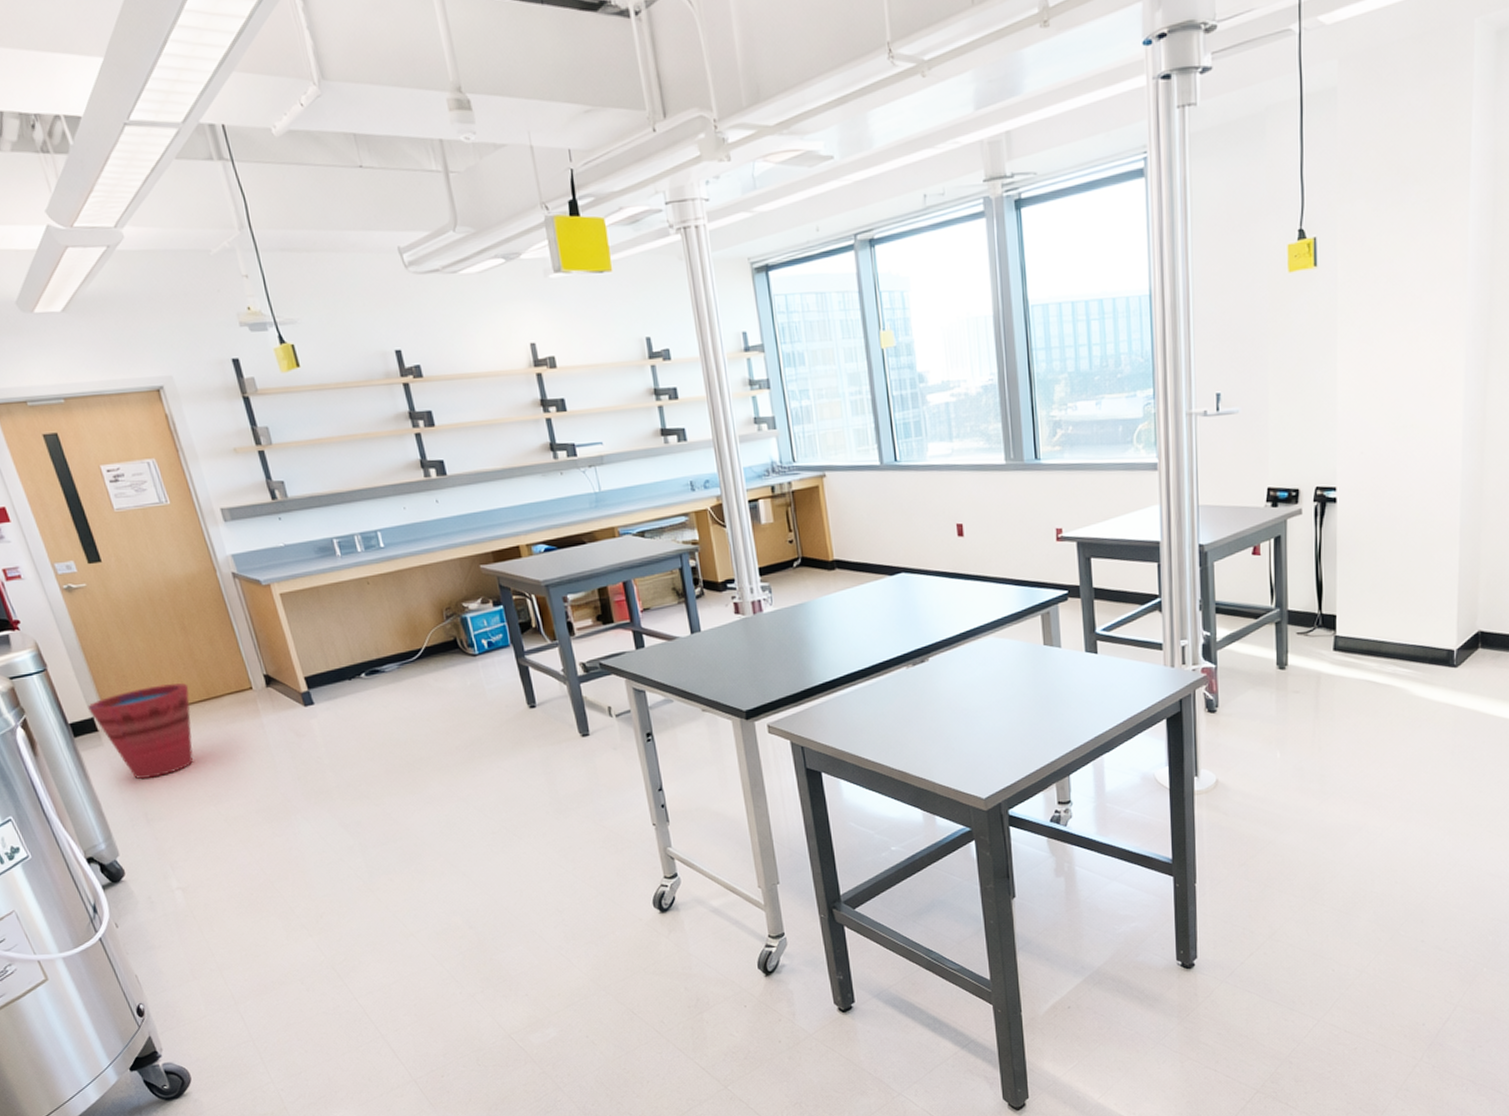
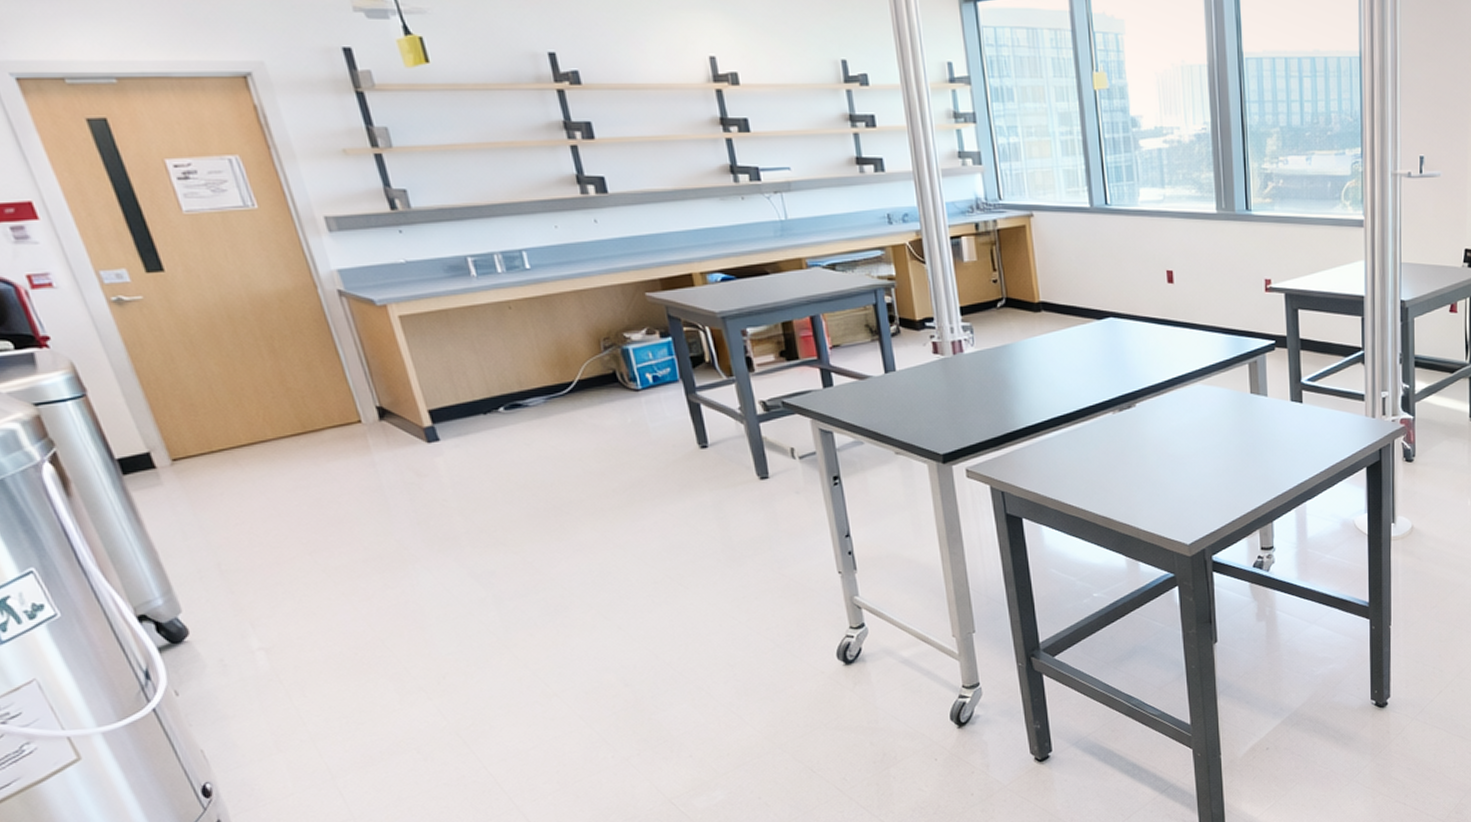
bucket: present [88,683,193,779] -> none [142,414,283,524]

